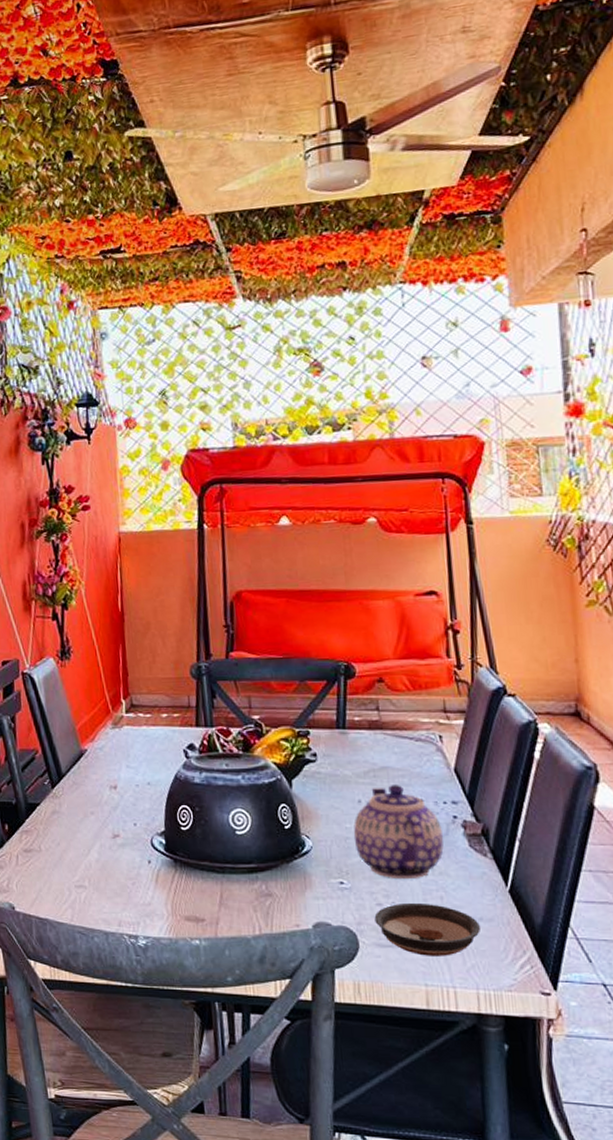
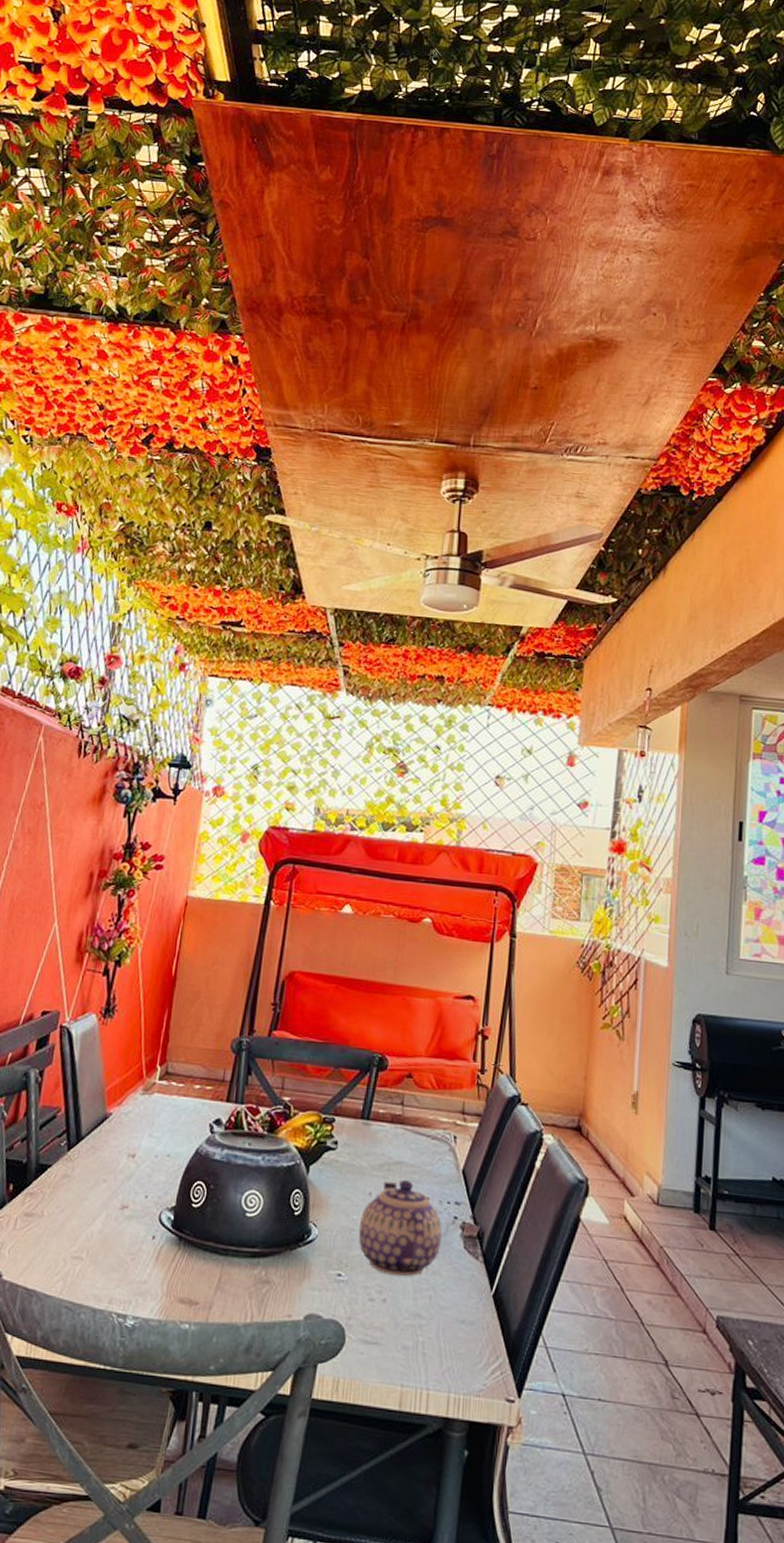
saucer: present [374,902,480,956] -> none [364,1299,461,1357]

